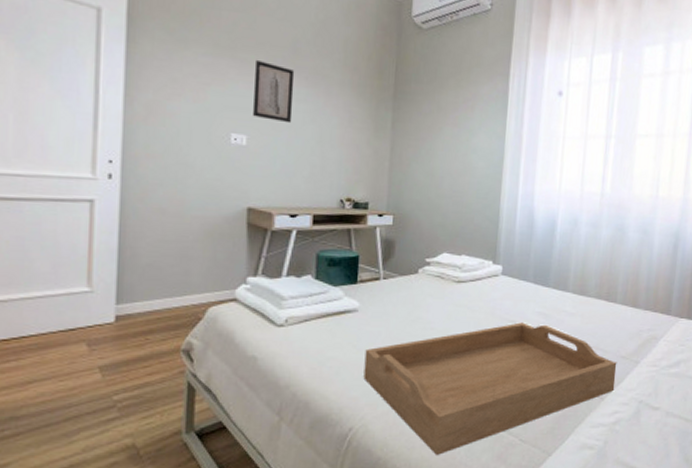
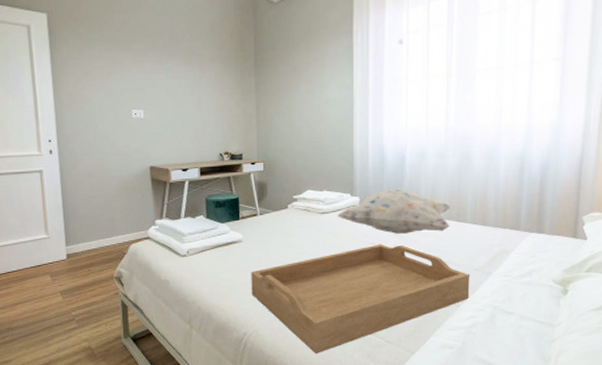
wall art: present [253,59,295,124] -> none [144,48,176,97]
decorative pillow: none [476,257,601,312] -> present [338,187,451,234]

